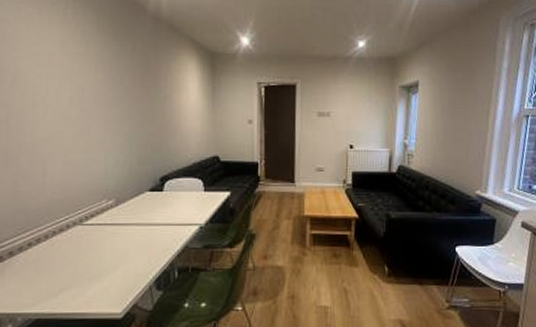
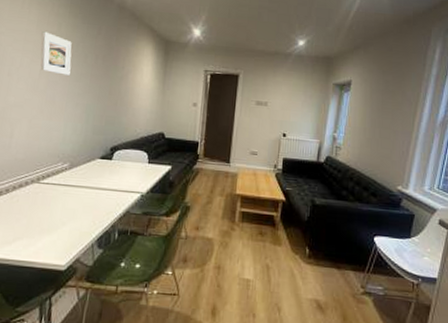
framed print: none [67,53,106,101] -> present [40,31,72,76]

